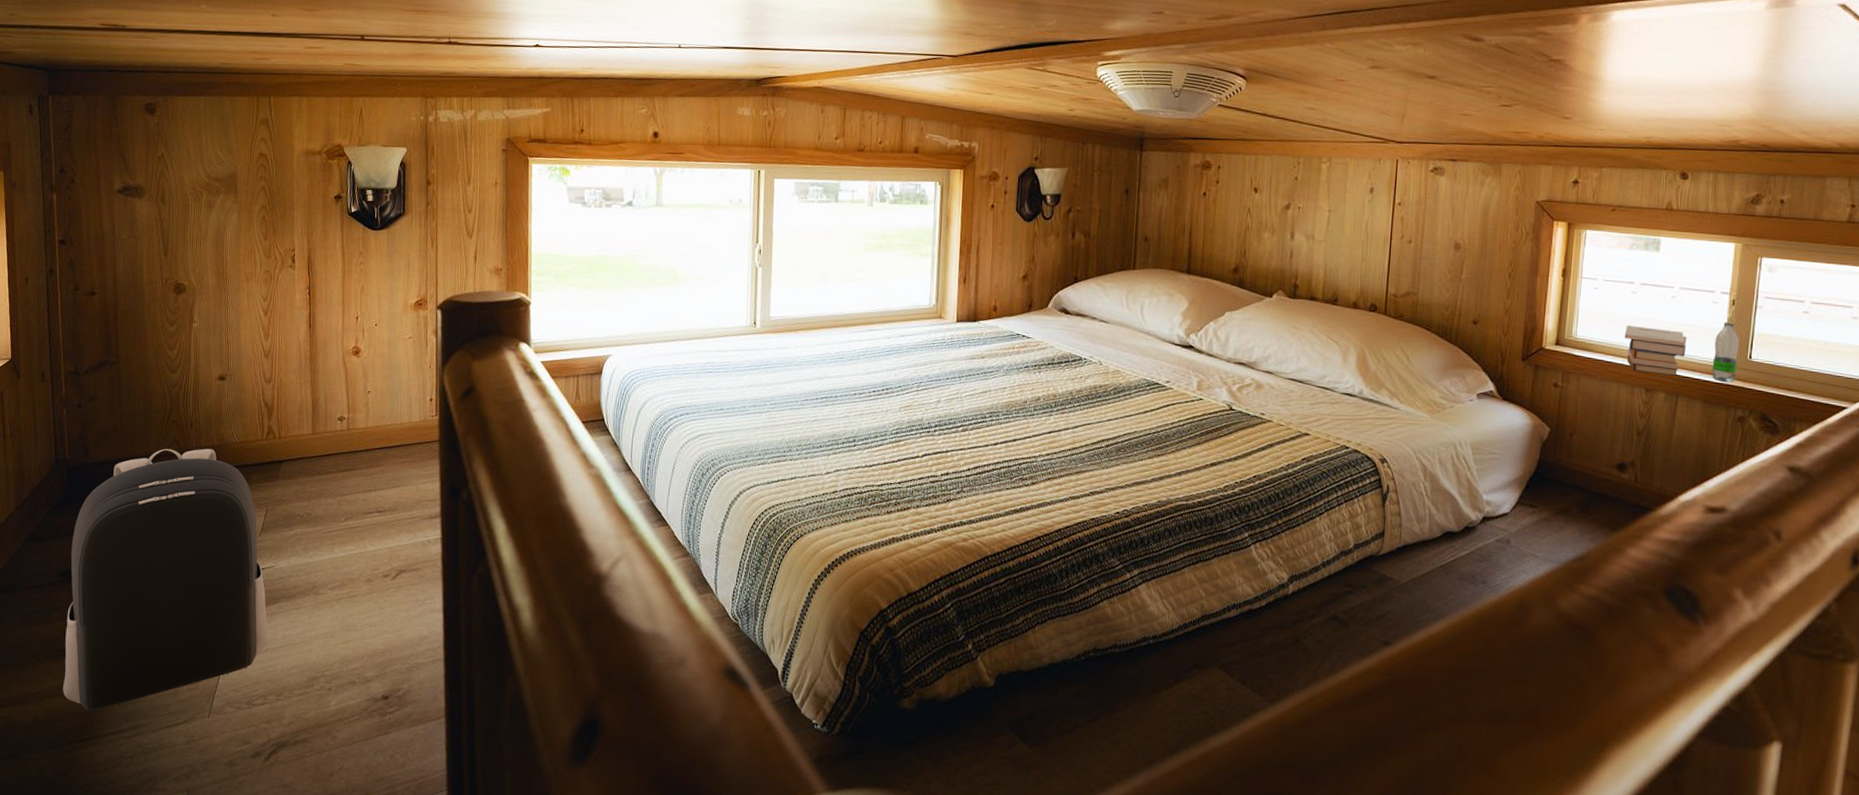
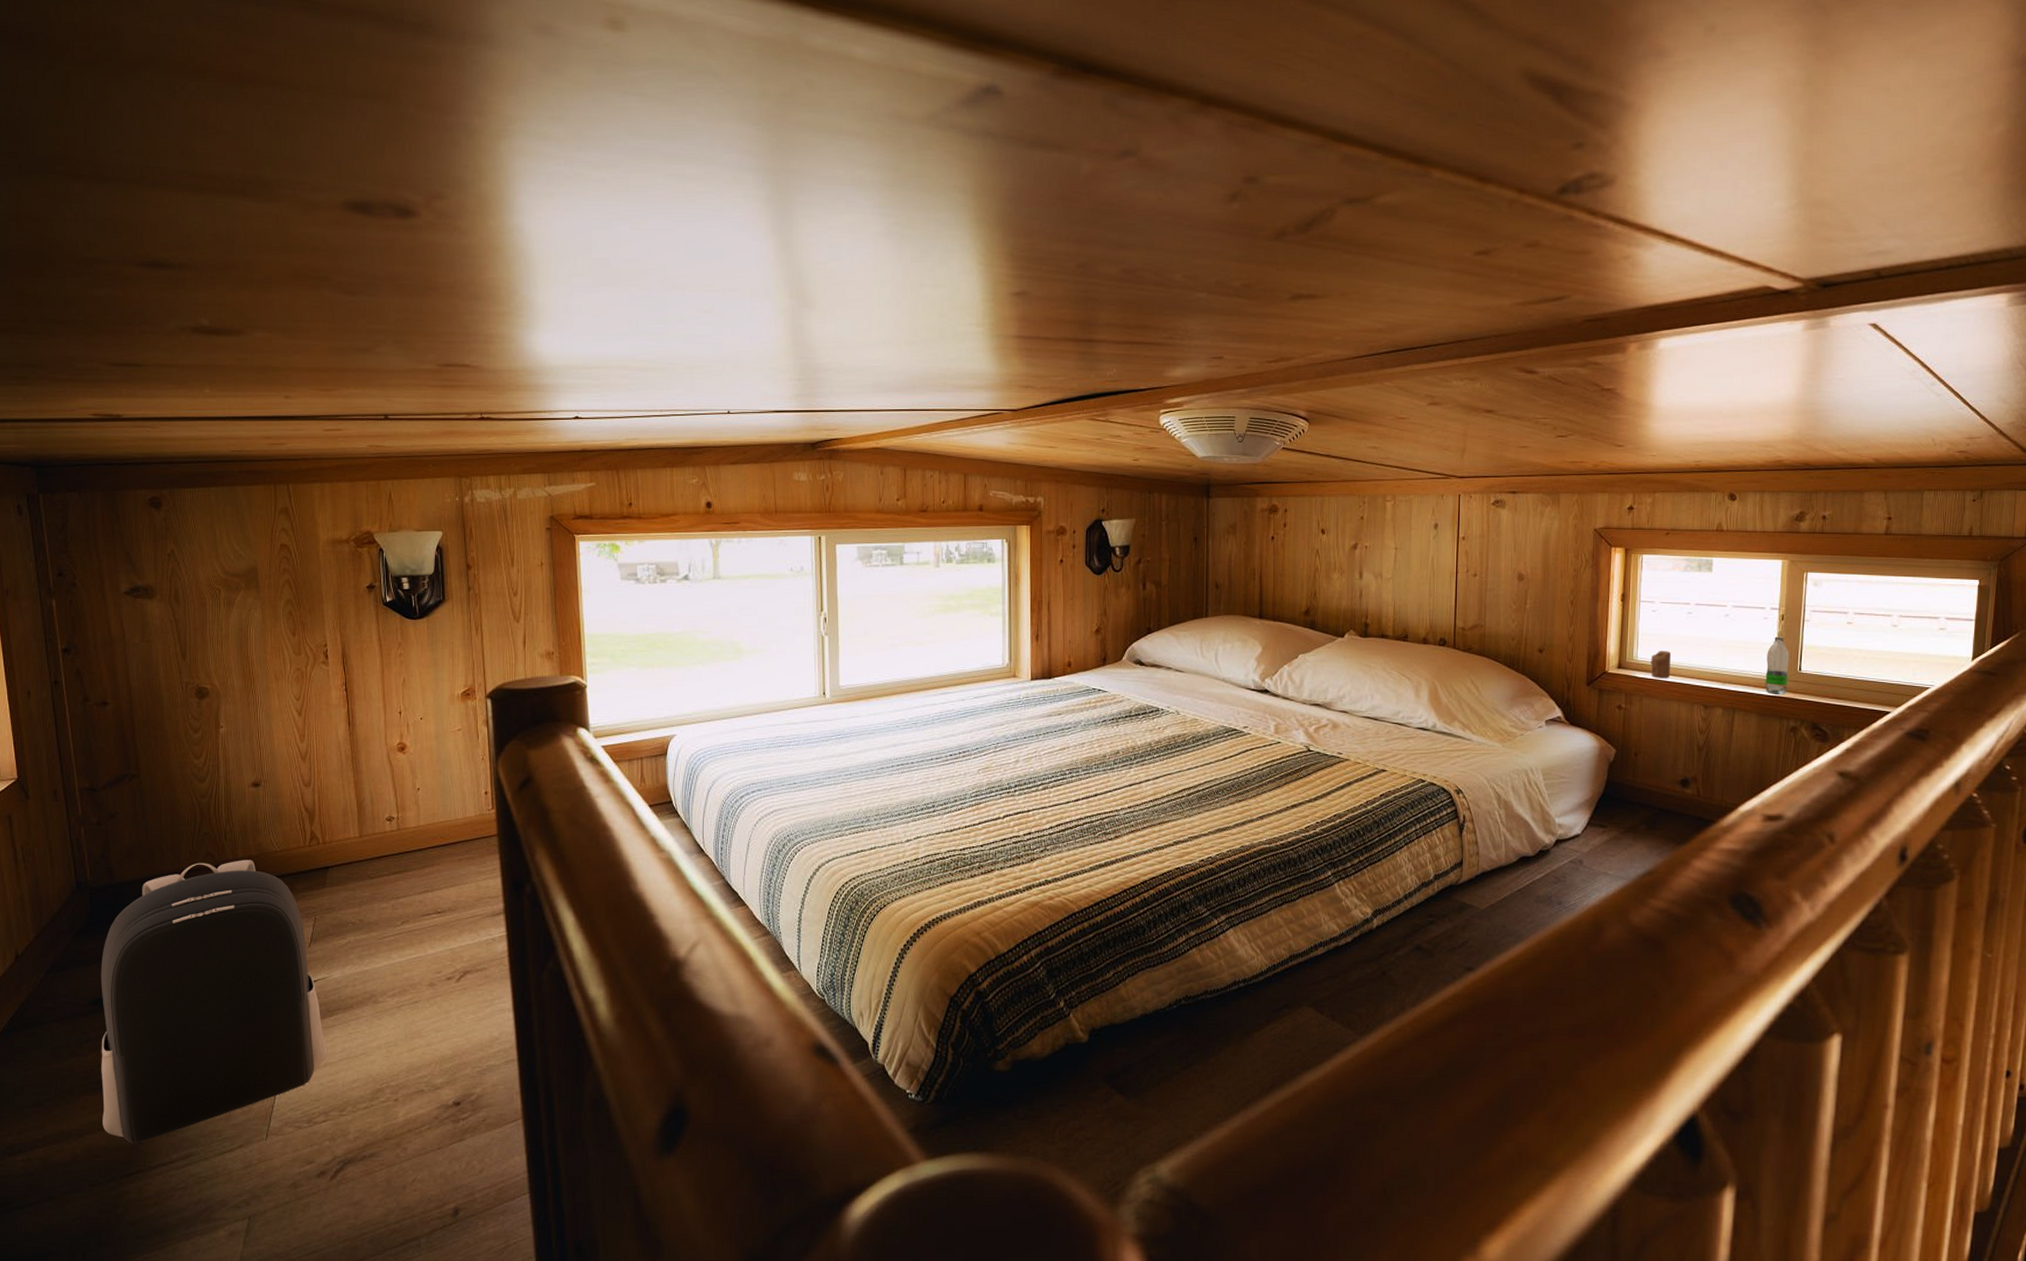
candle: none [1590,329,1612,359] -> present [1650,650,1671,679]
books: present [1624,324,1688,376] -> none [1682,644,1741,691]

